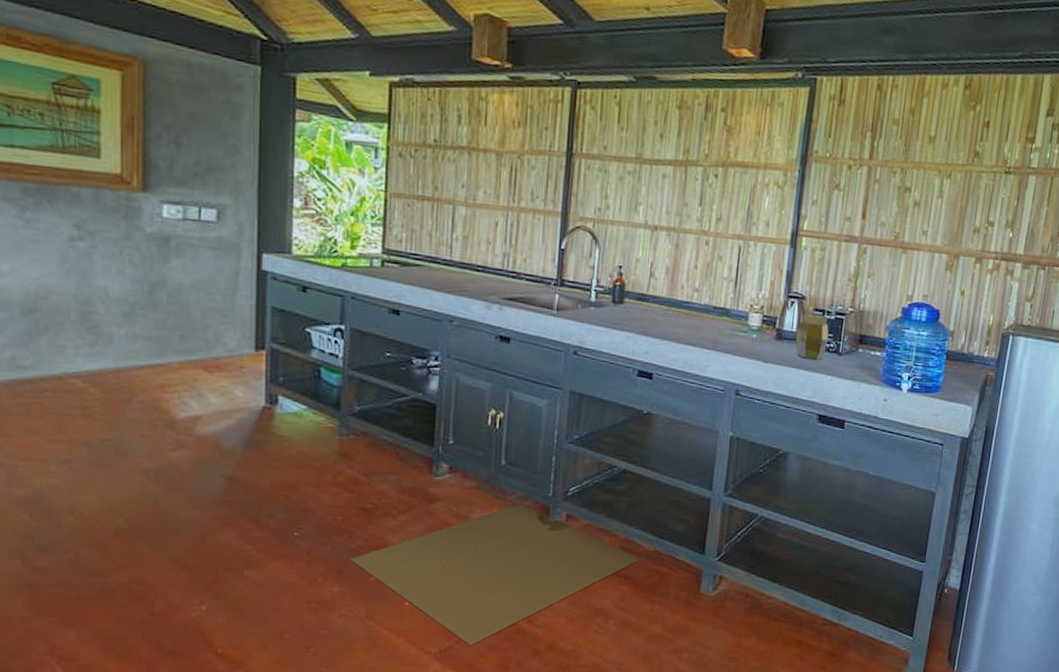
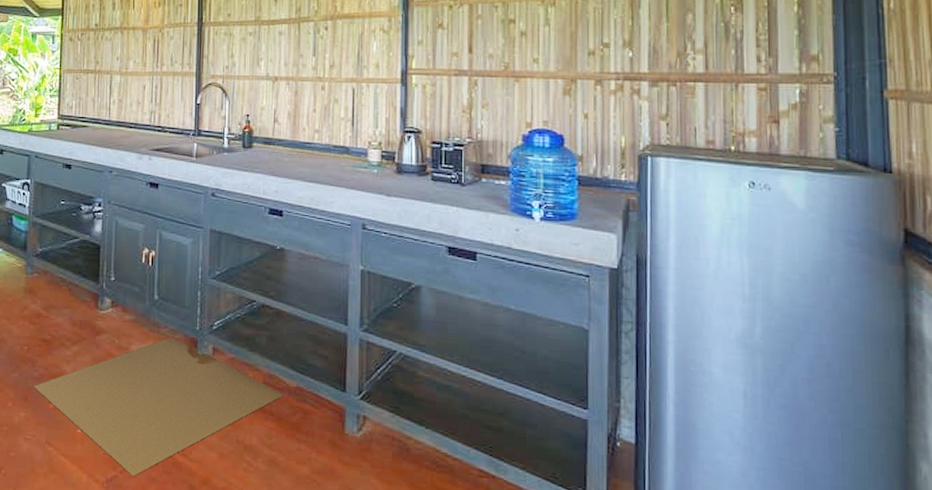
jar: present [795,313,829,361] -> none [416,147,449,192]

